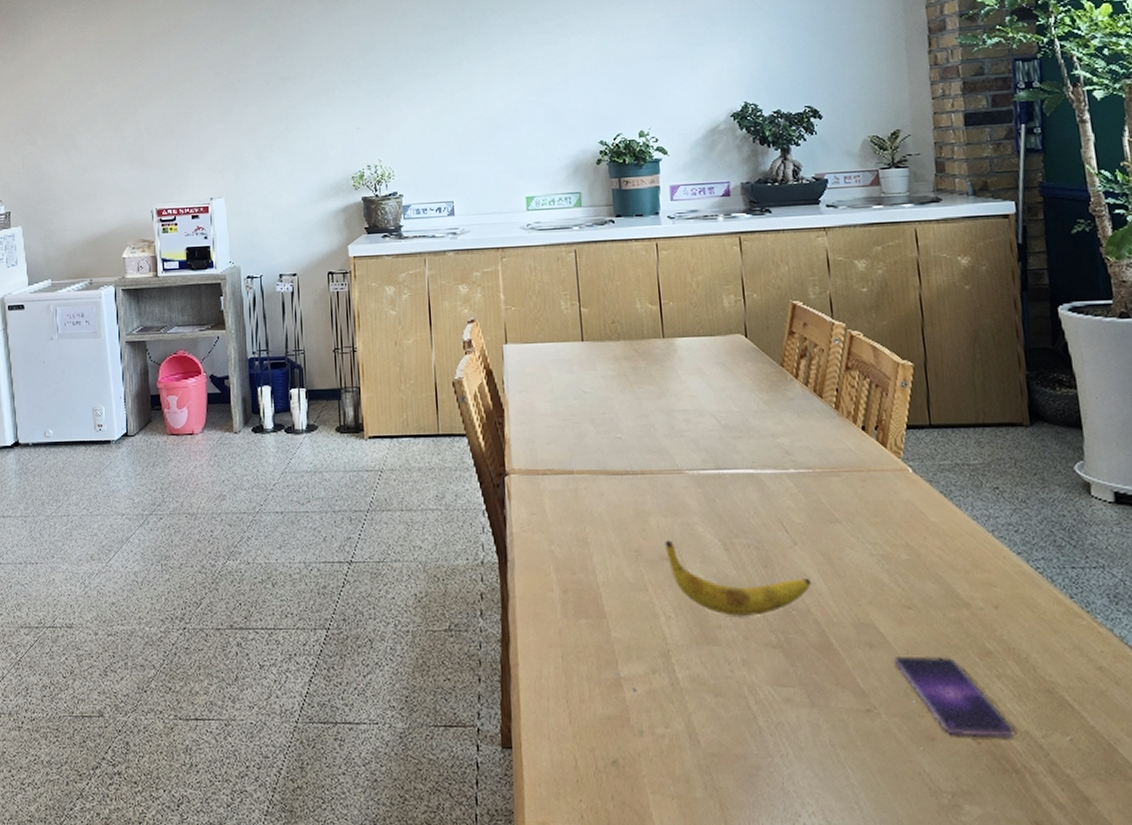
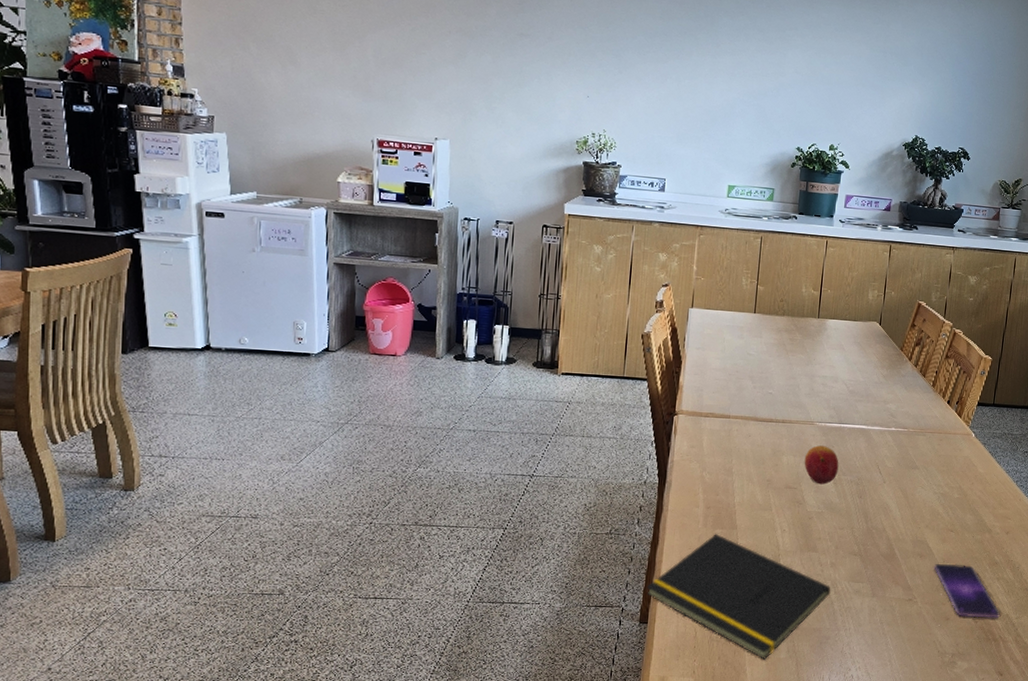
notepad: none [503,624,750,800] -> present [646,533,831,660]
banana: present [665,540,811,616] -> none [790,474,890,532]
fruit: none [678,500,728,552] -> present [804,445,839,485]

